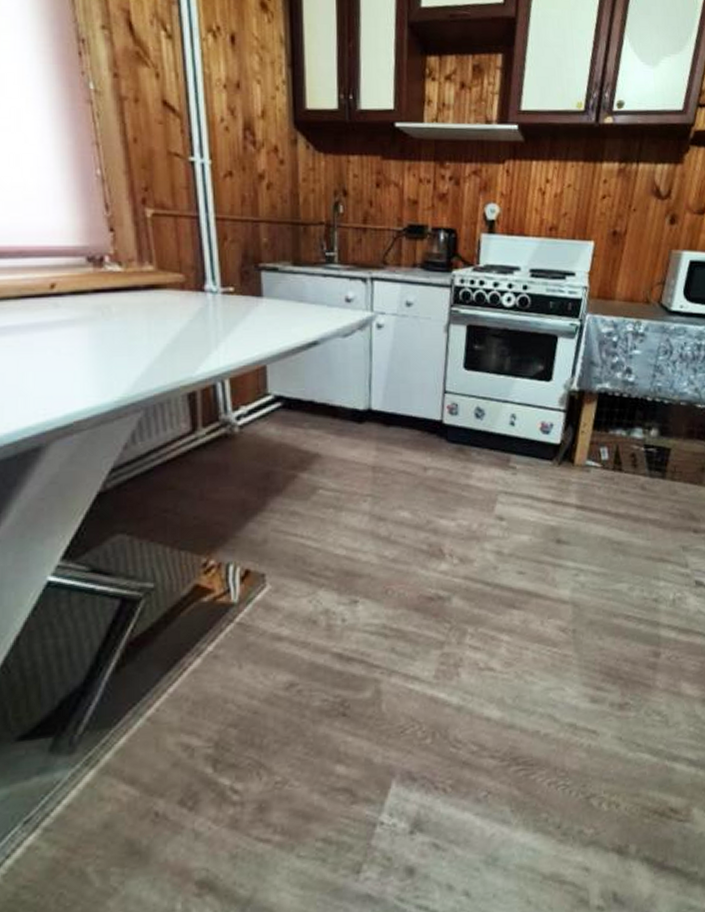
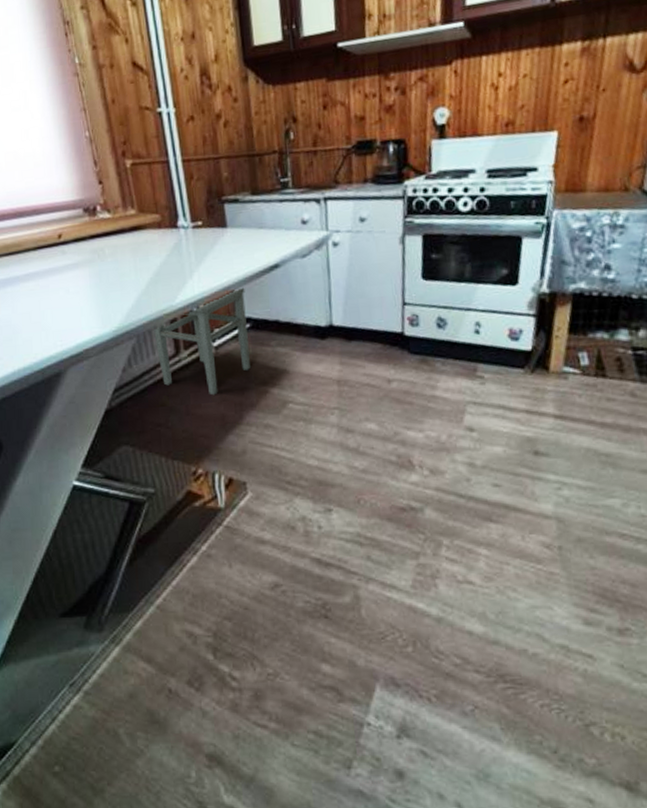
stool: none [167,362,279,479] -> present [154,286,250,396]

